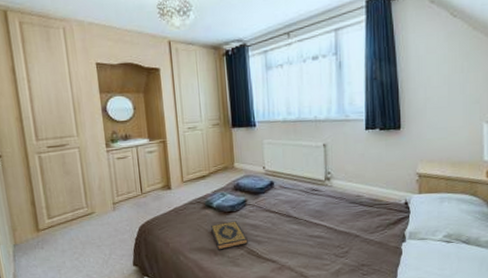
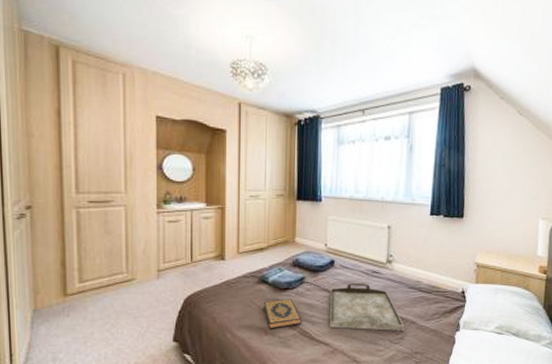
serving tray: none [272,201,348,246] -> present [329,282,404,331]

